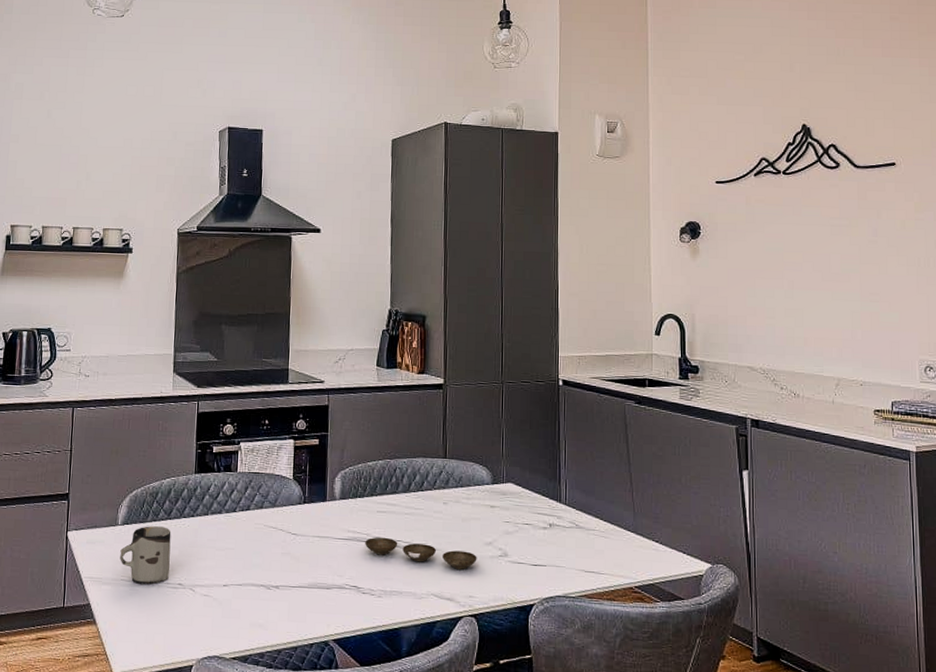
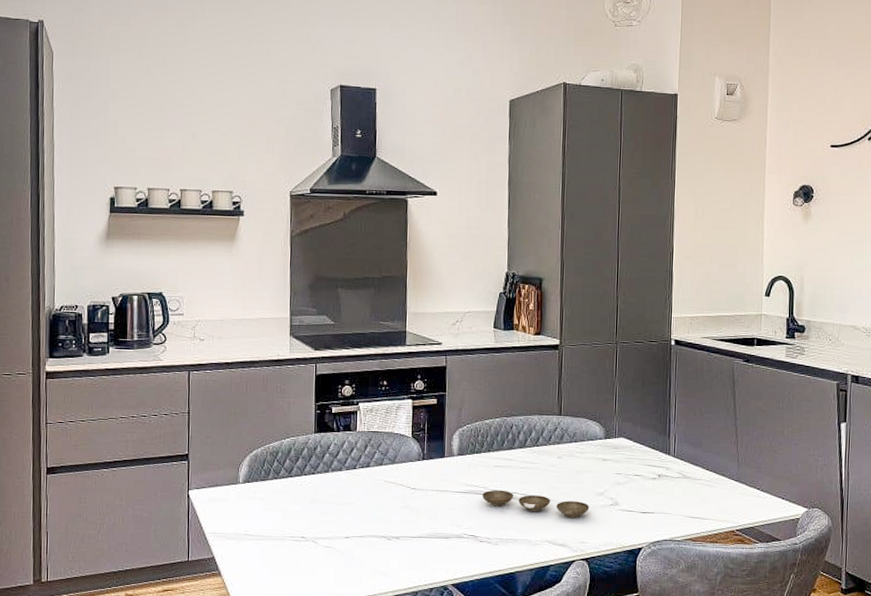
cup: present [120,526,171,585] -> none [242,483,293,538]

